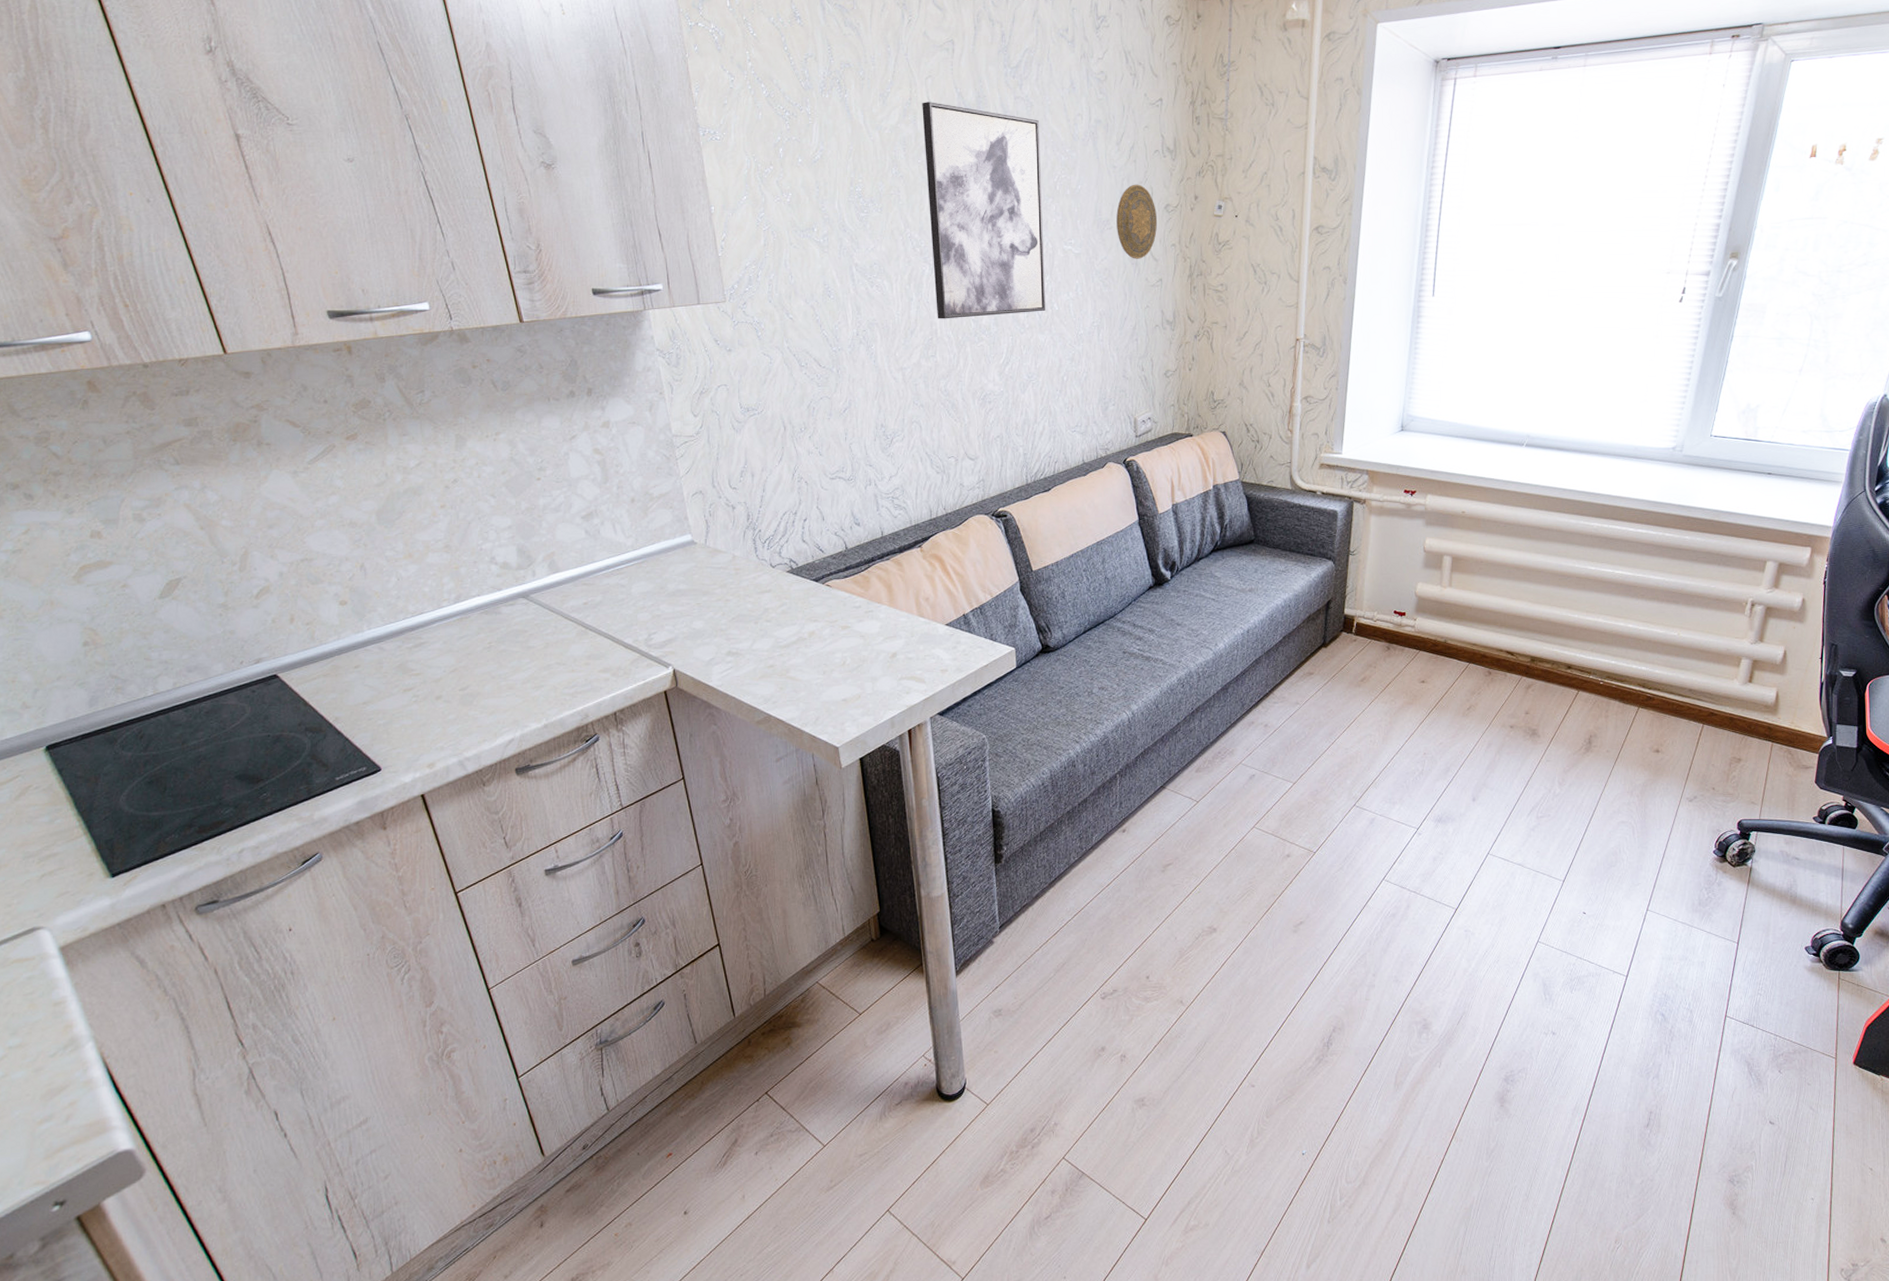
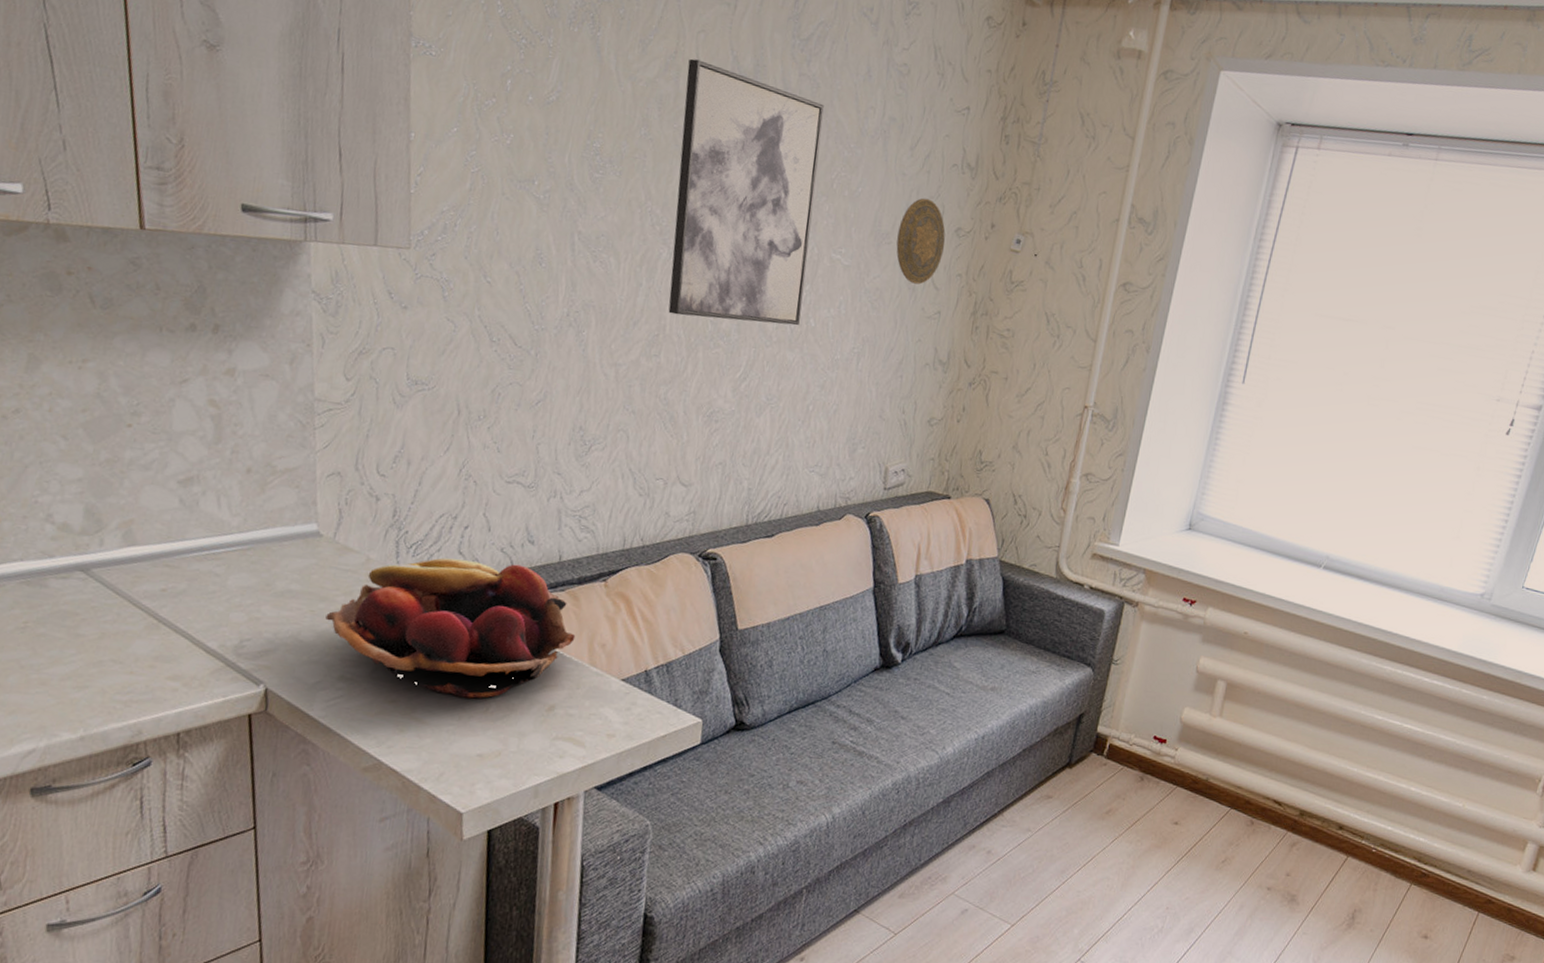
fruit basket: none [709,544,904,656] -> present [325,557,576,699]

